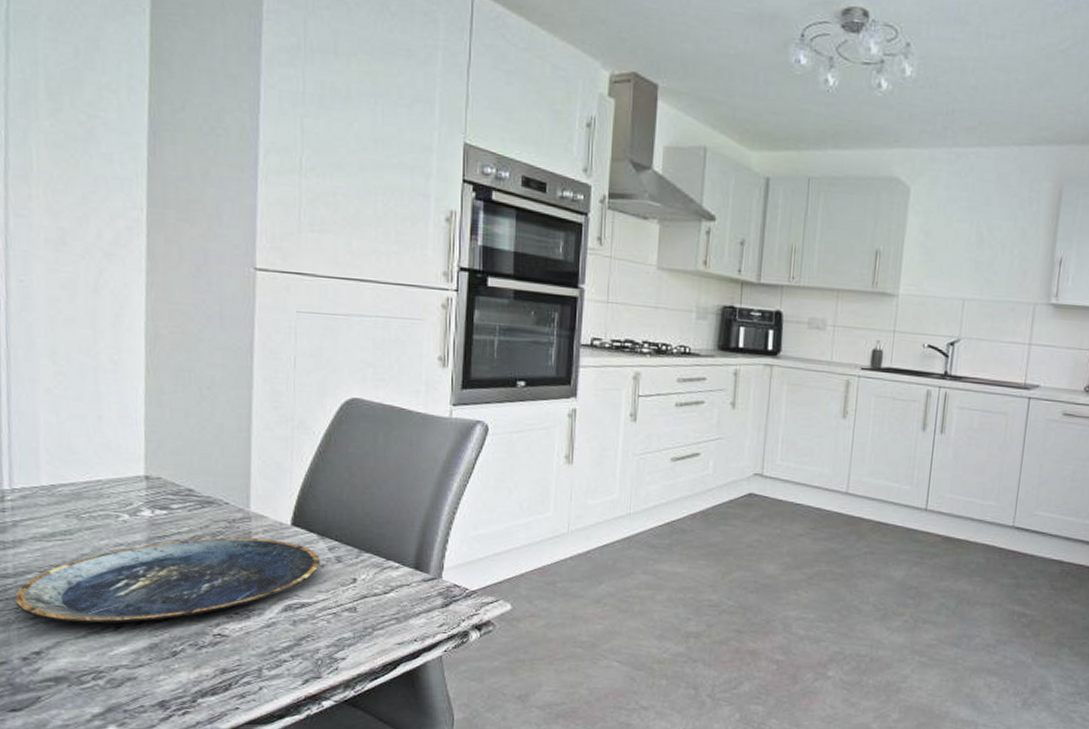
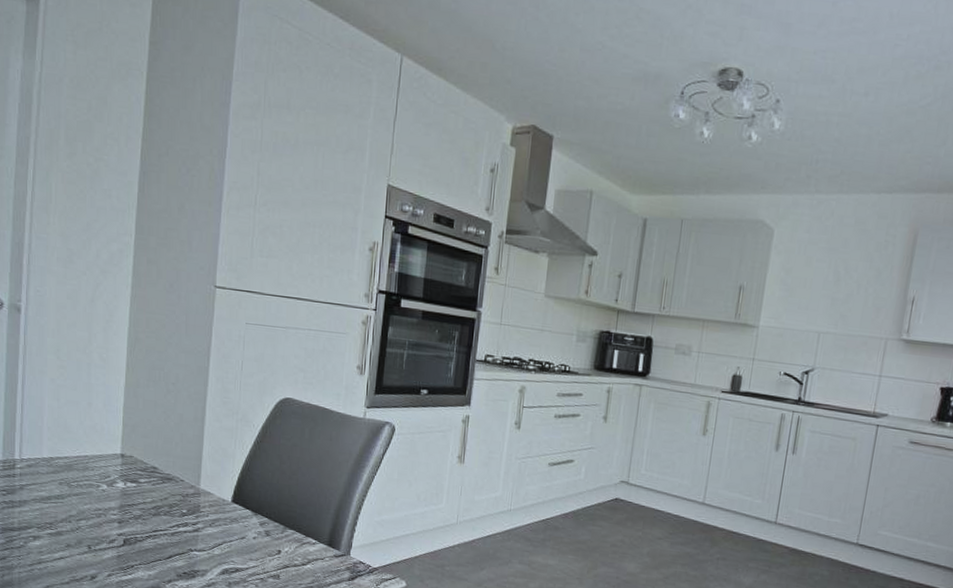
plate: present [15,537,320,624] -> none [18,509,253,574]

